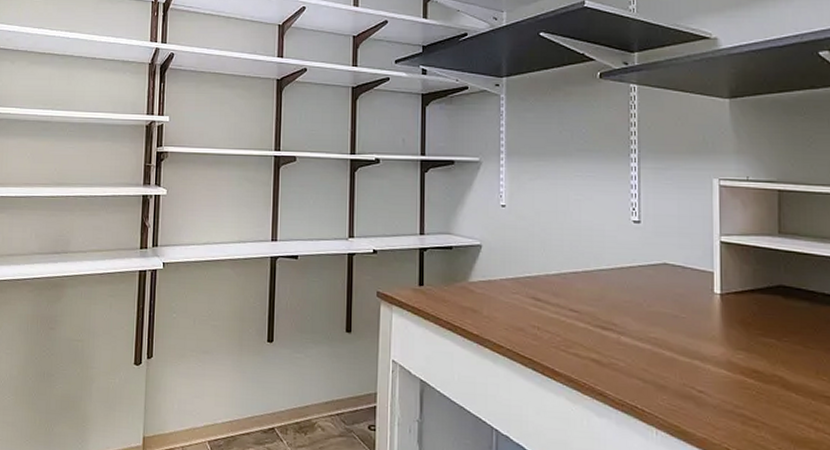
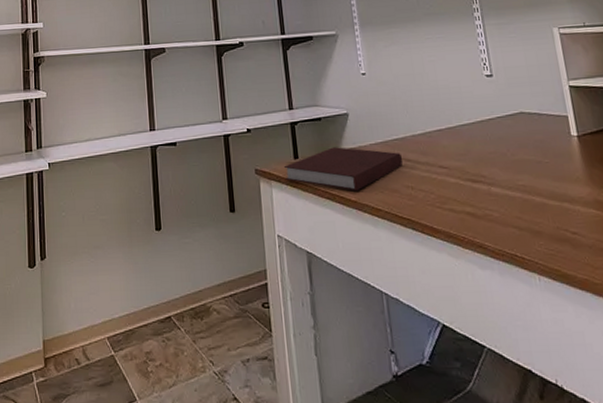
notebook: none [406,278,533,325] -> present [283,147,403,192]

